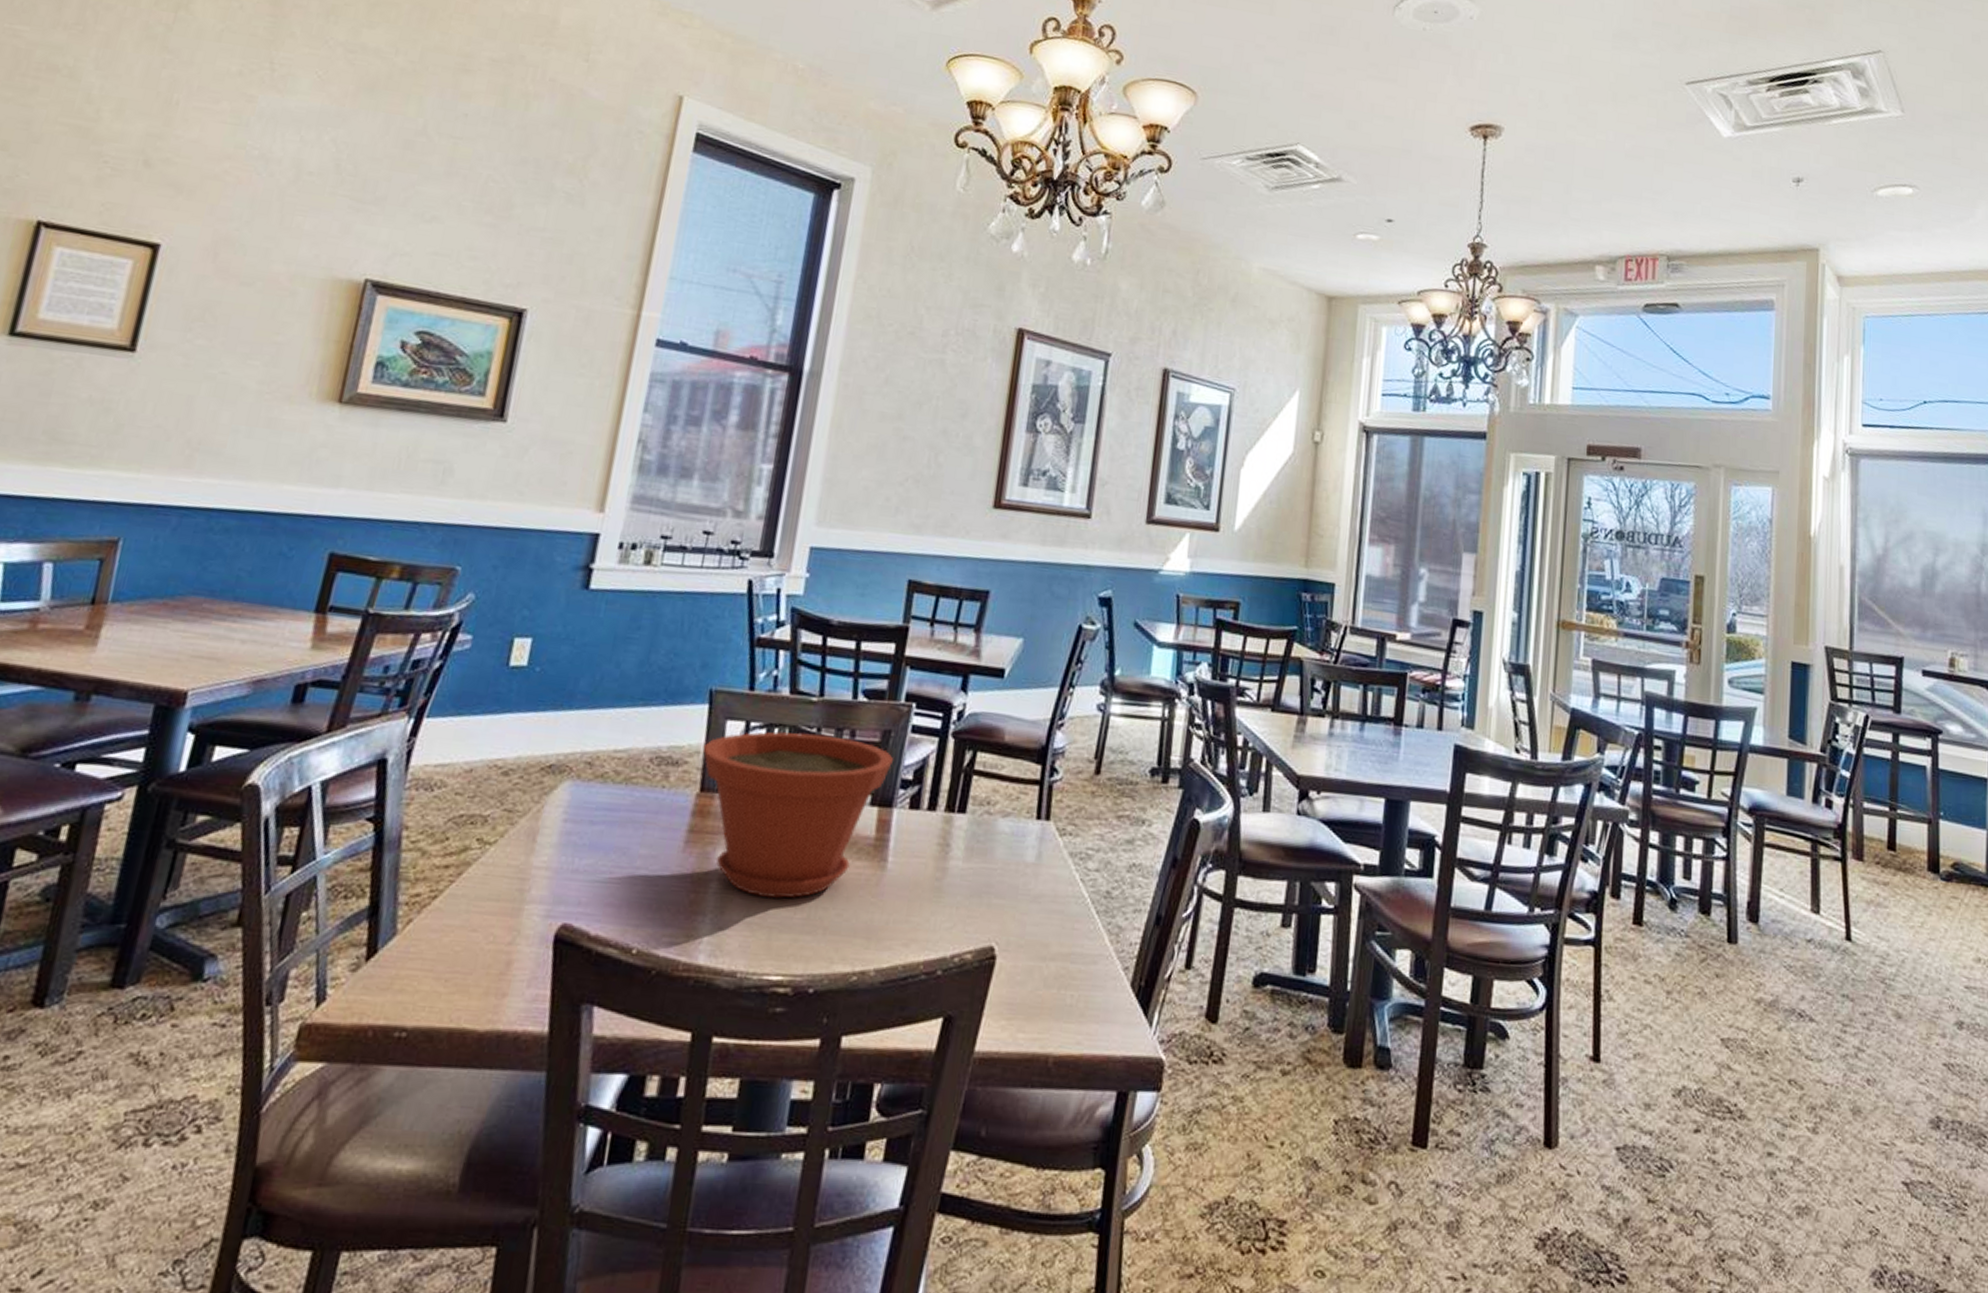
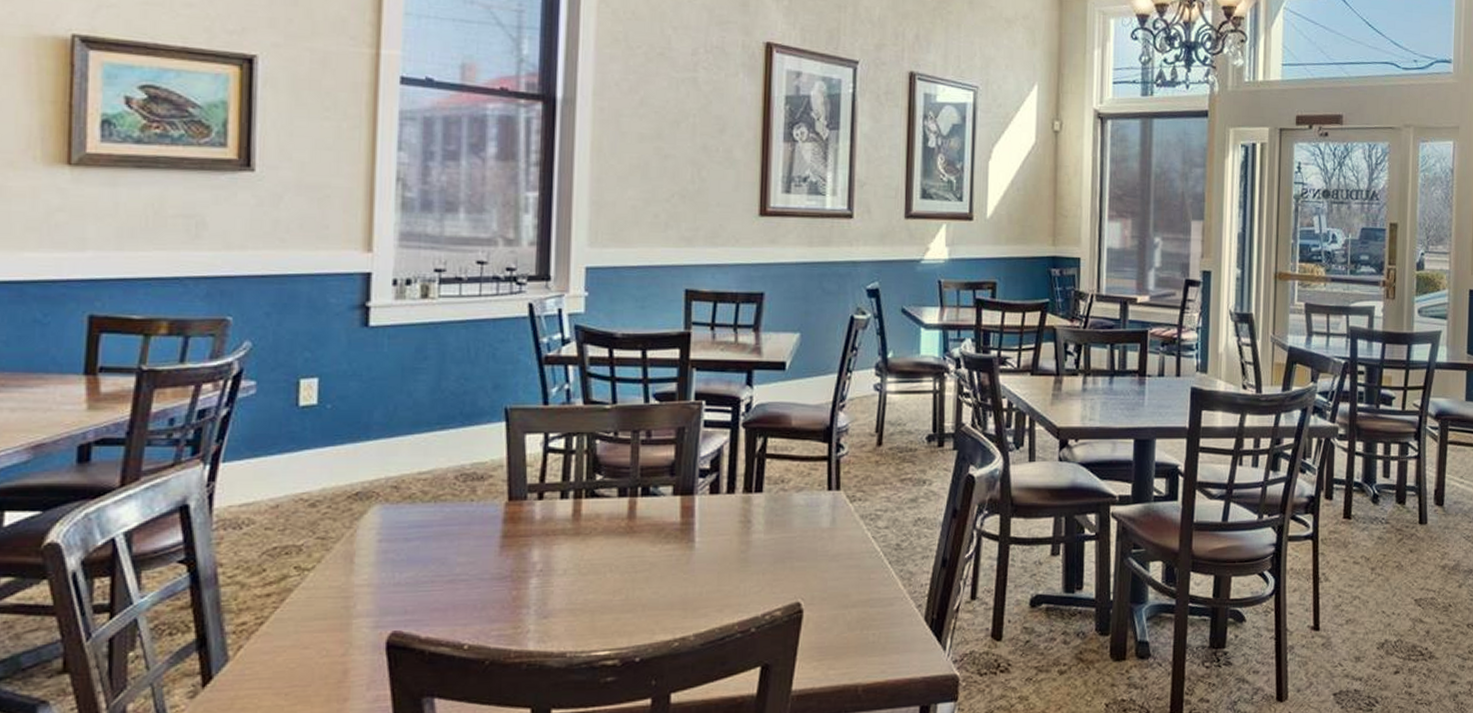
plant pot: present [703,731,894,899] -> none [505,438,691,587]

